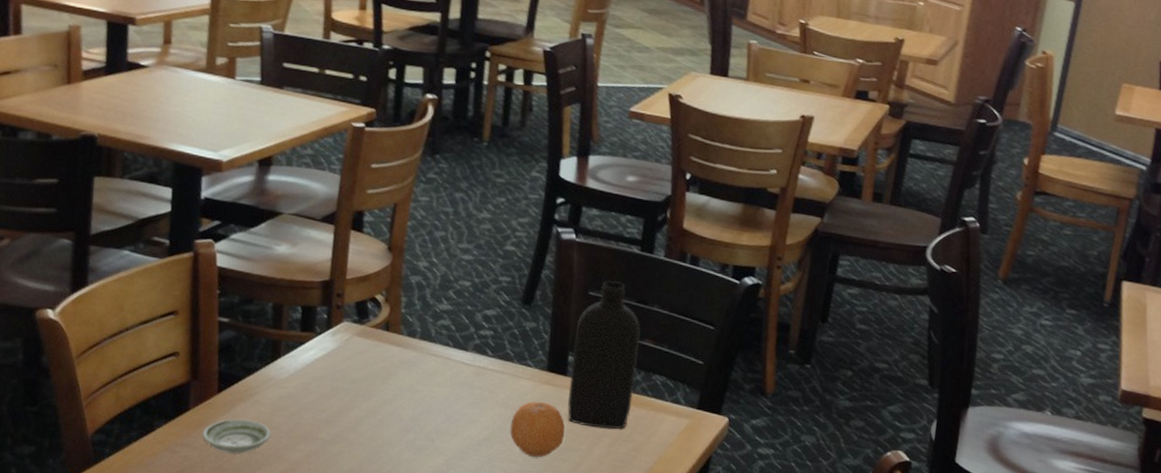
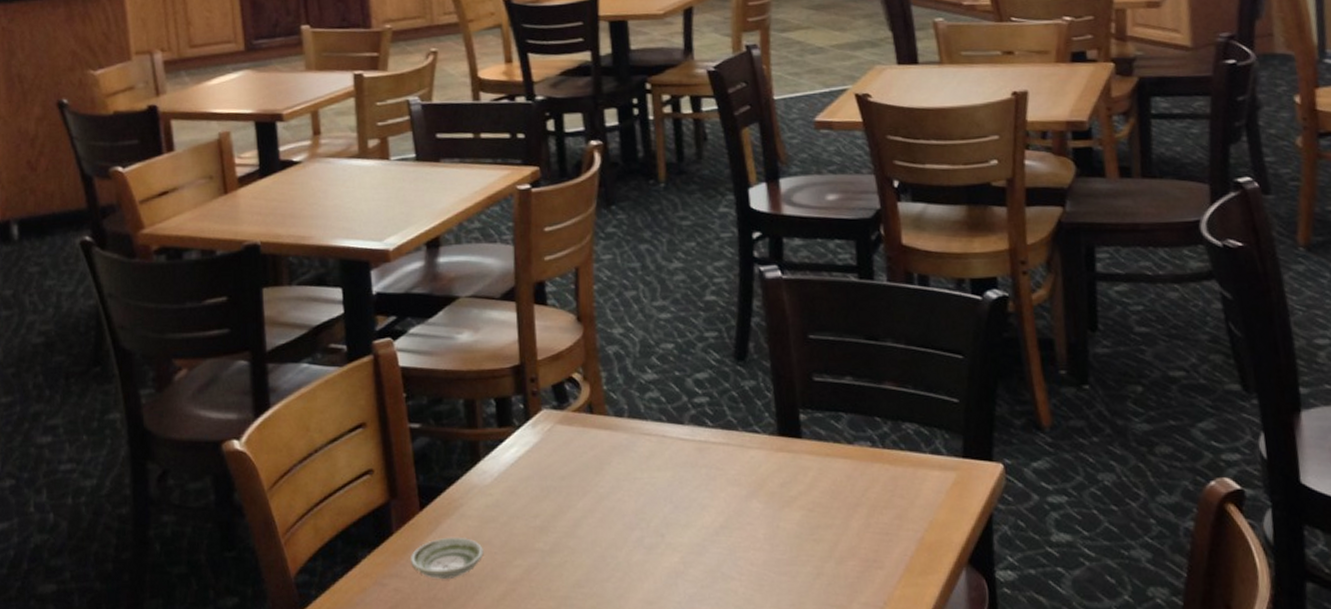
fruit: present [510,401,566,457] -> none [747,473,813,541]
bottle: present [567,280,641,430] -> none [802,317,885,497]

